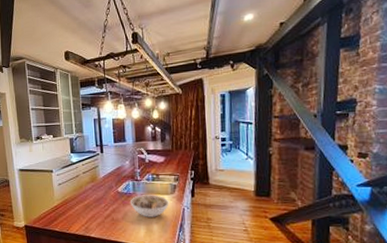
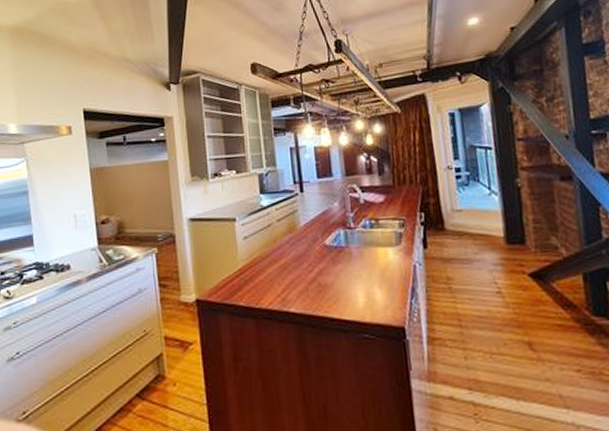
bowl: present [129,195,170,217] -> none [341,247,395,280]

